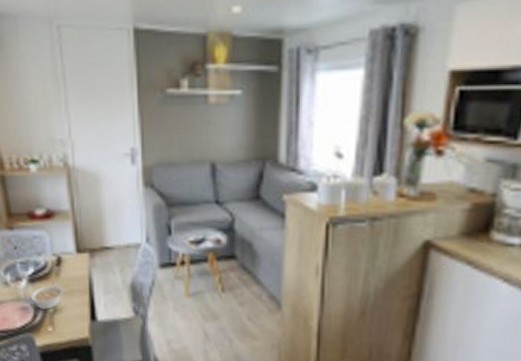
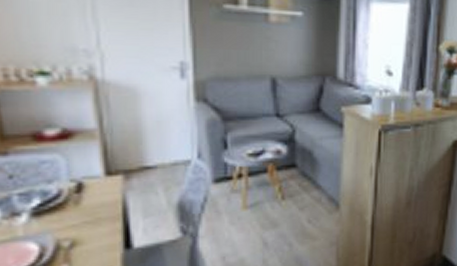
legume: present [30,280,64,311] -> none [33,209,87,247]

